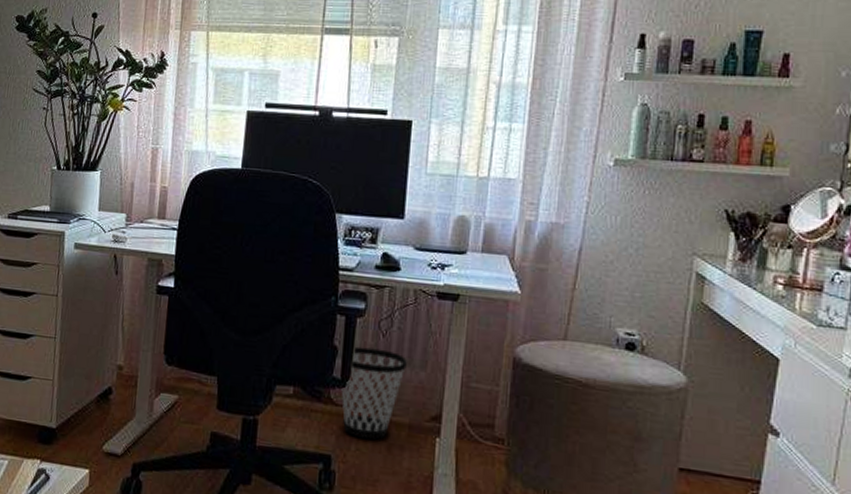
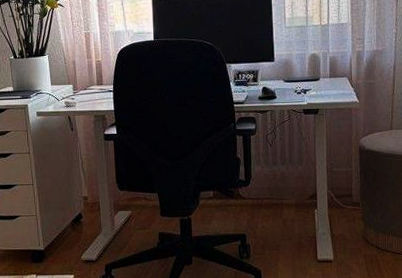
wastebasket: present [341,346,407,440] -> none [246,155,289,218]

